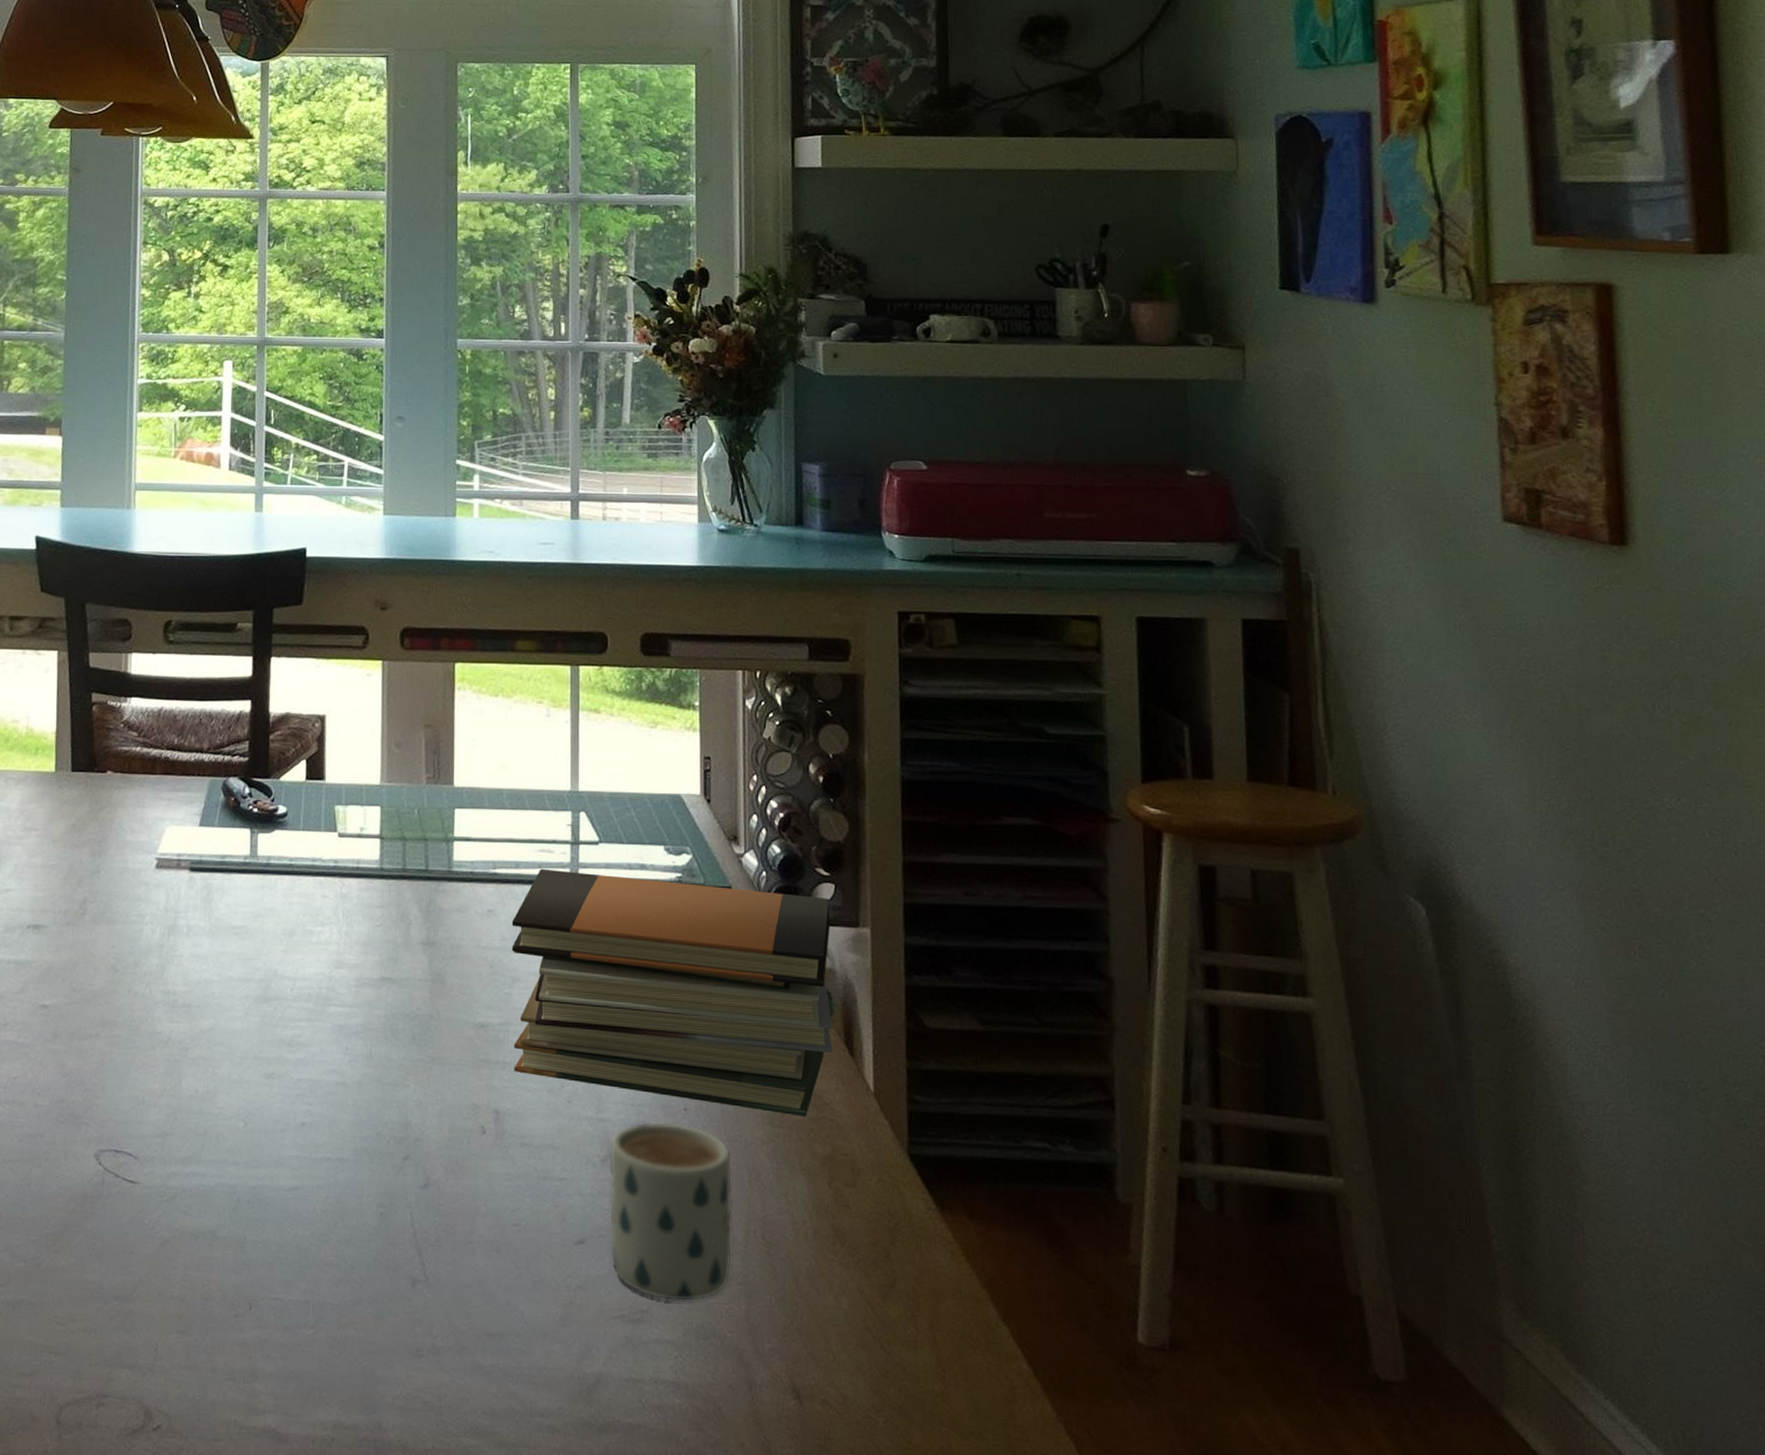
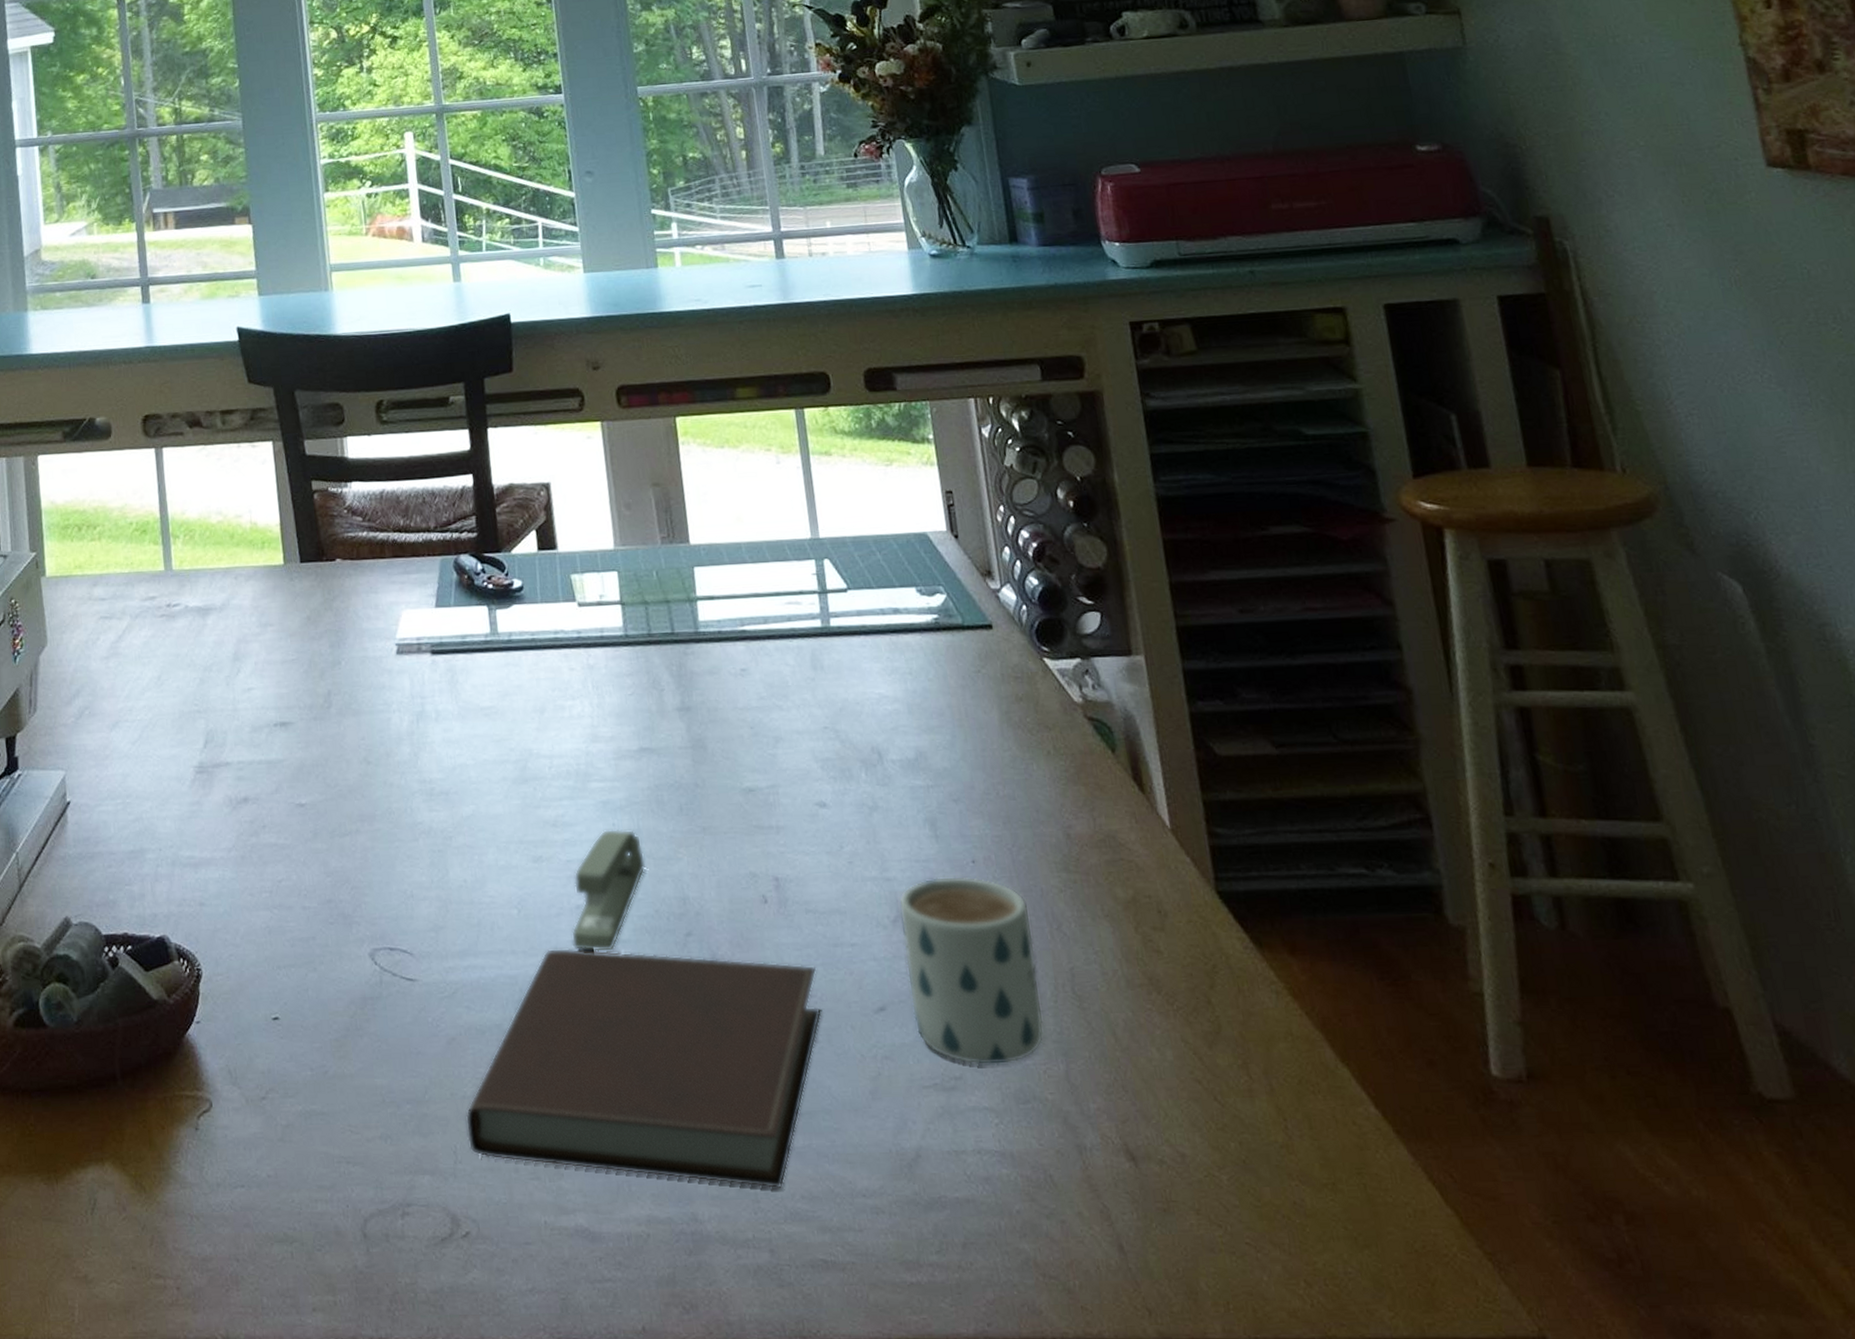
notebook: none [169,1161,524,1404] -> present [465,947,822,1189]
stapler: none [293,1052,374,1168] -> present [571,828,646,951]
book stack: present [511,868,833,1117] -> none [767,621,1122,860]

